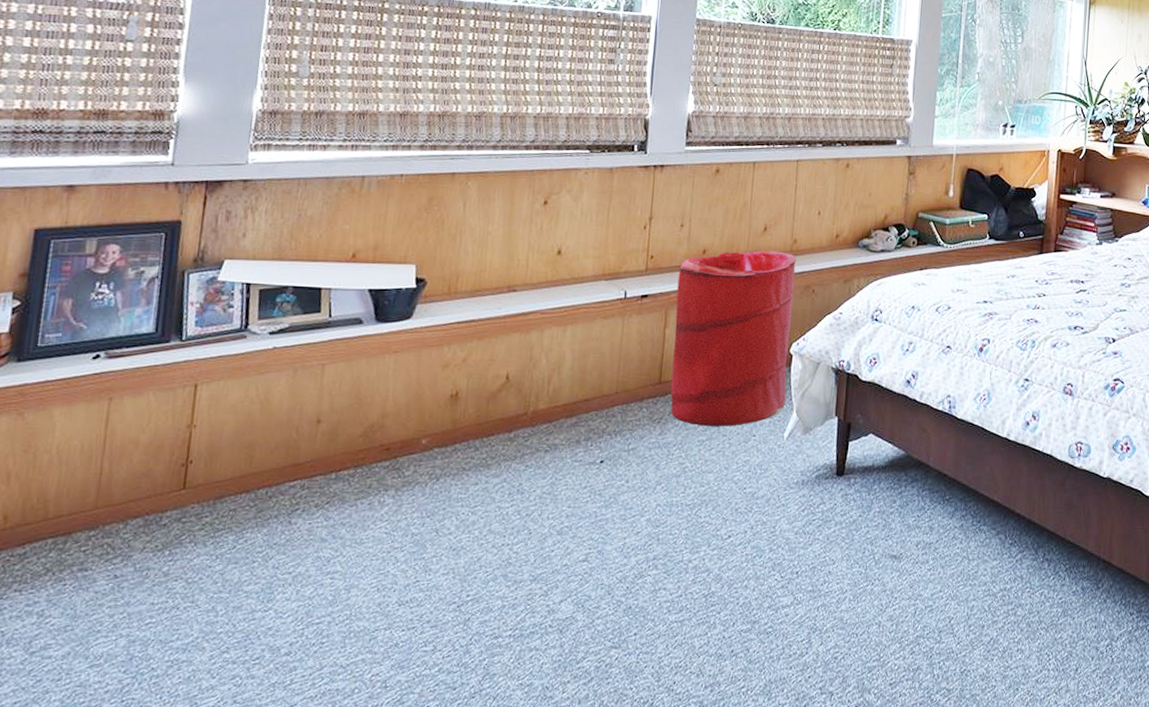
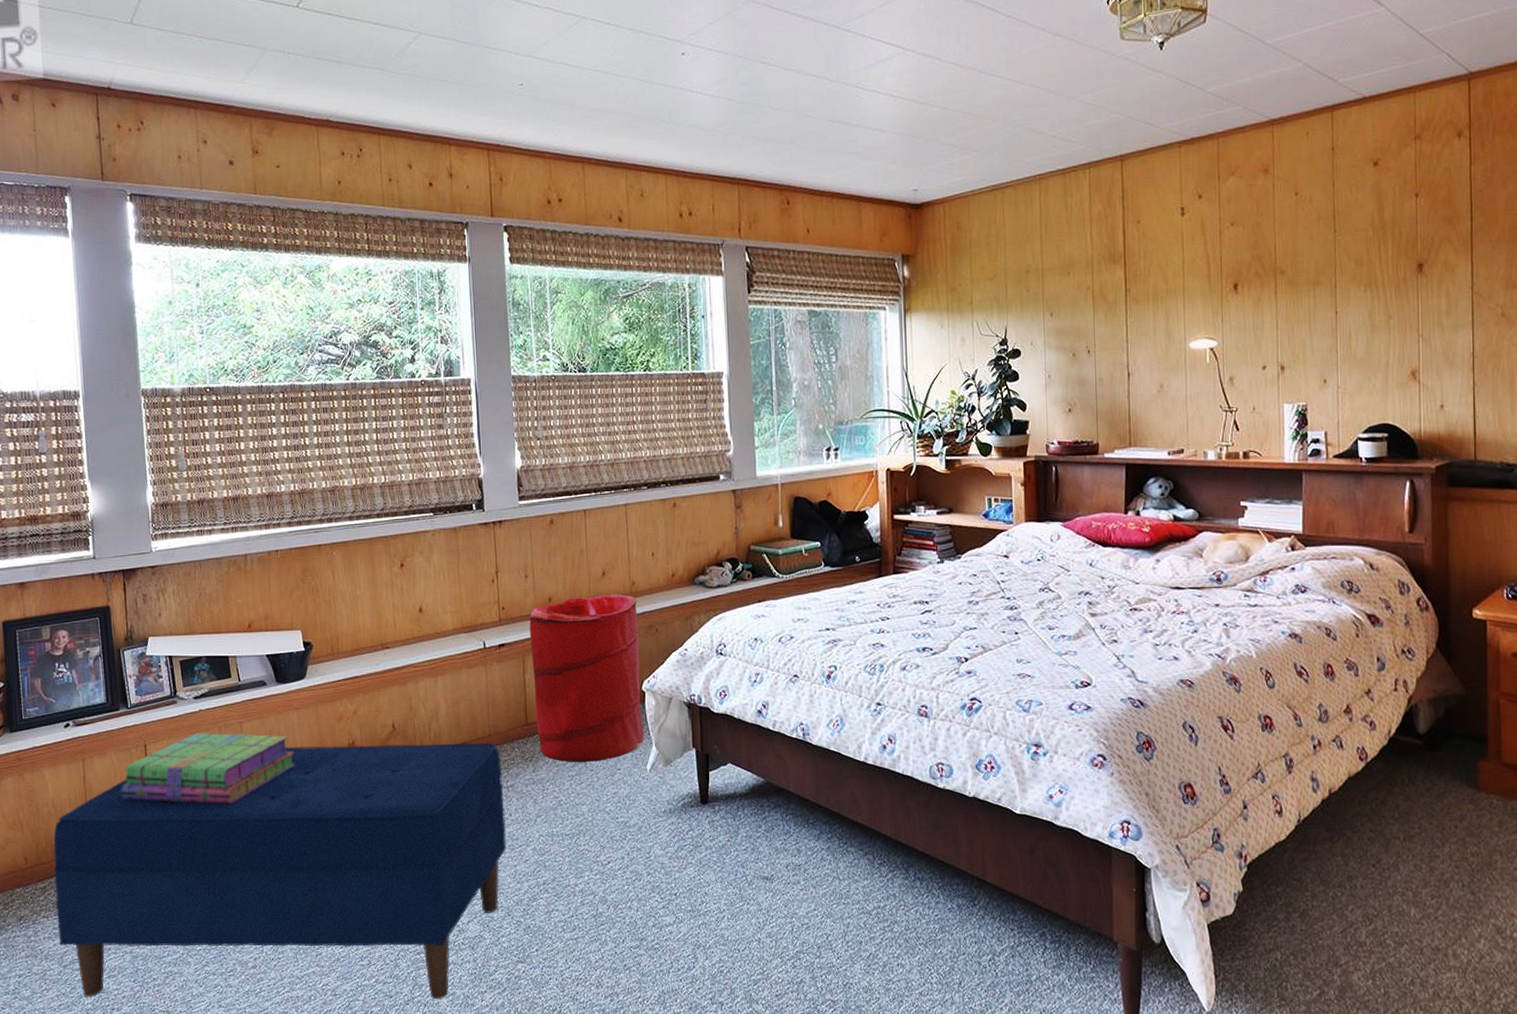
bench: none [31,394,626,692] -> present [53,743,507,1000]
stack of books: none [152,373,384,458] -> present [121,733,295,804]

